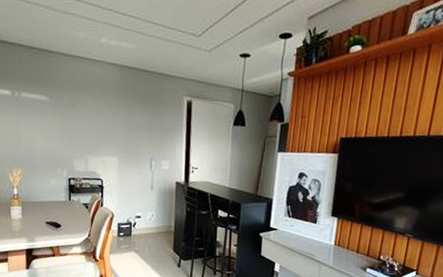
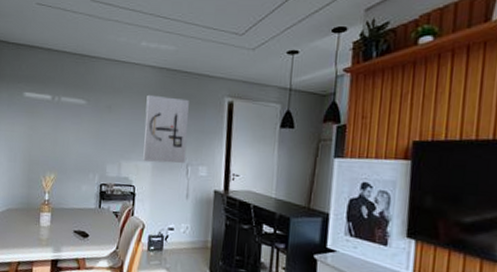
wall art: none [109,92,151,158] -> present [143,94,189,164]

